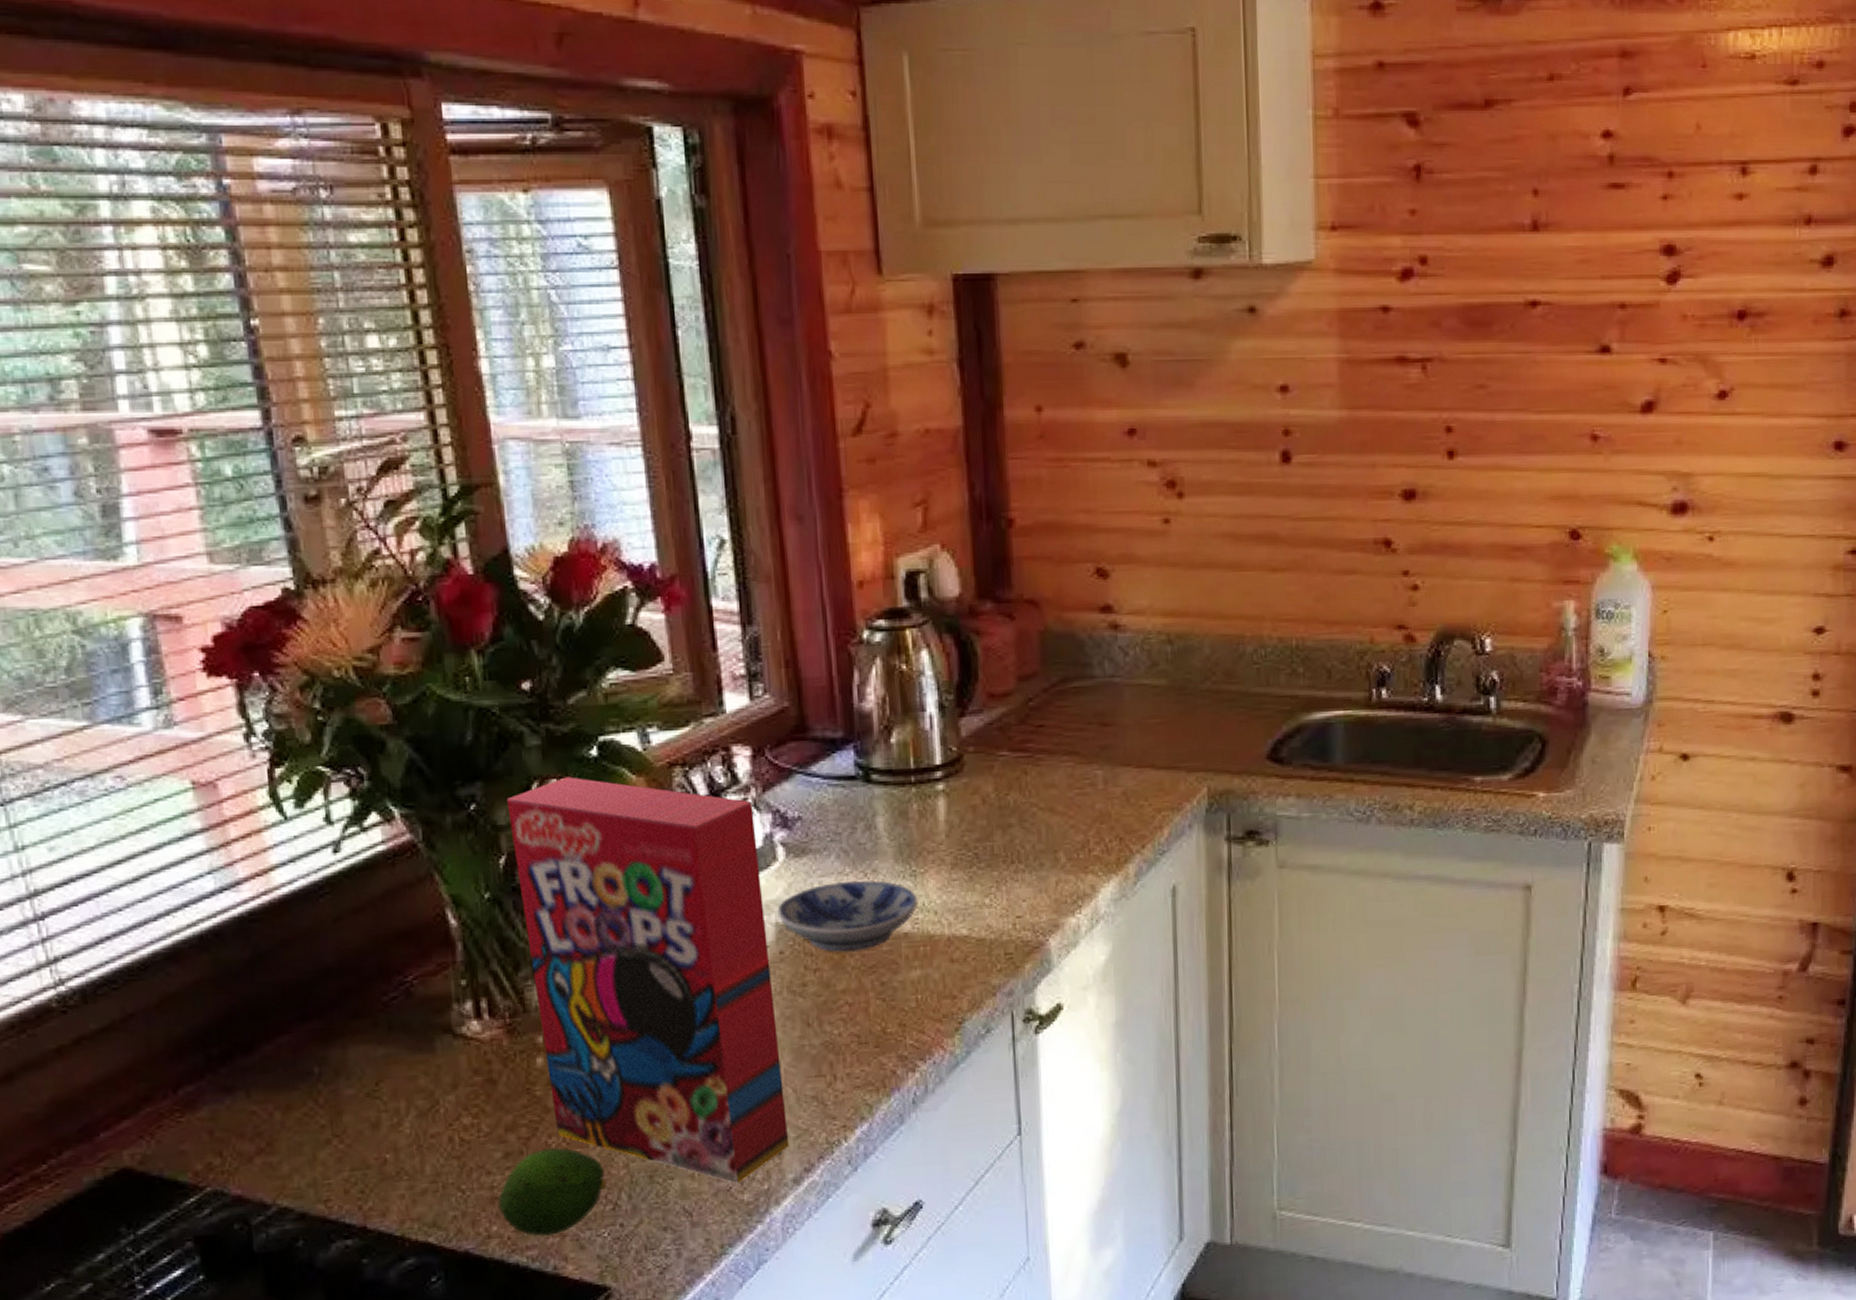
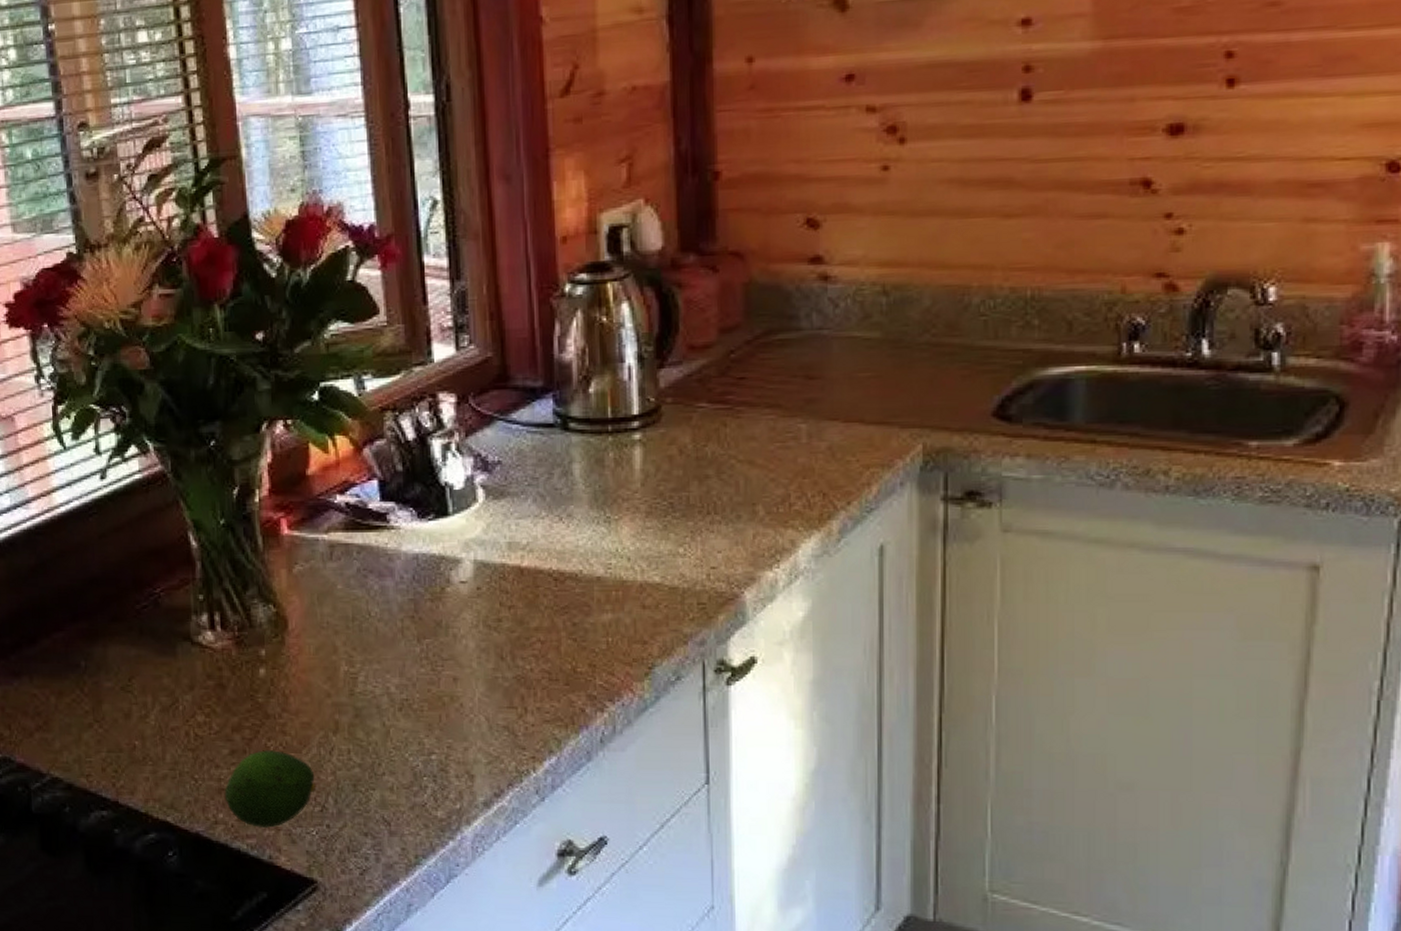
cereal box: present [507,777,790,1184] -> none [241,418,481,801]
bowl: present [777,880,918,953] -> none [476,524,611,593]

